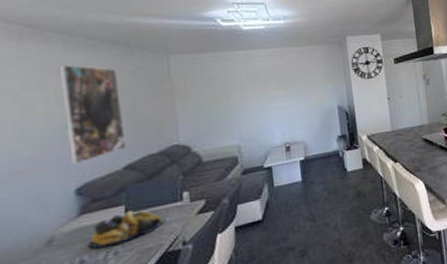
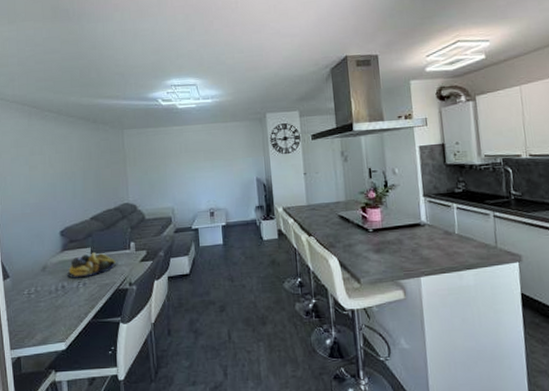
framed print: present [58,65,126,165] -> none [51,136,92,213]

